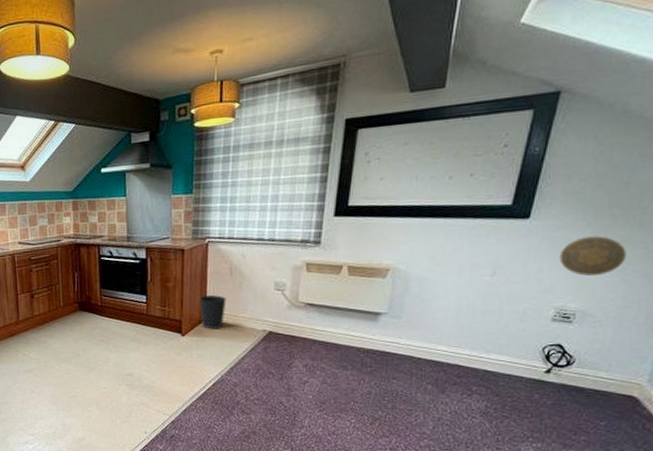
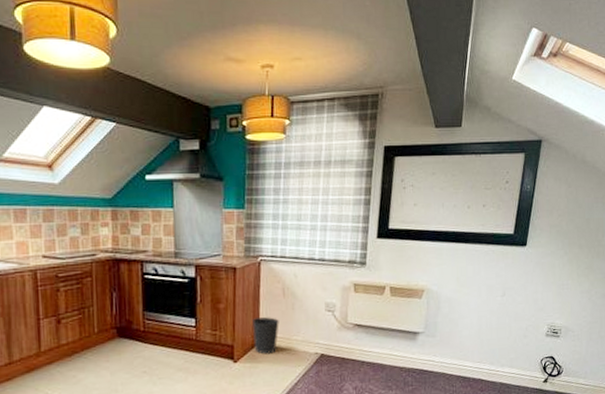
decorative plate: present [559,236,627,276] -> none [548,262,591,296]

